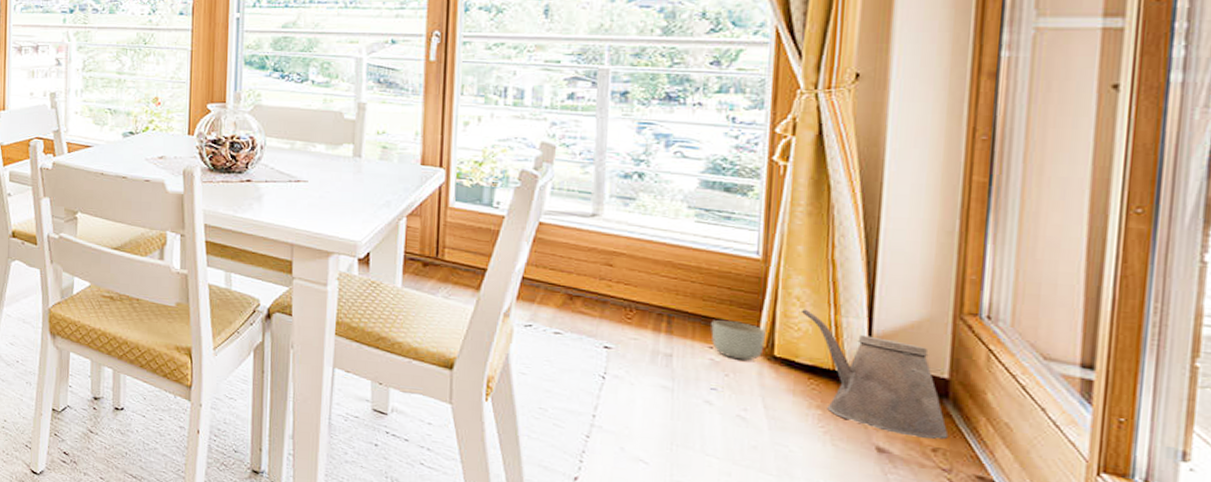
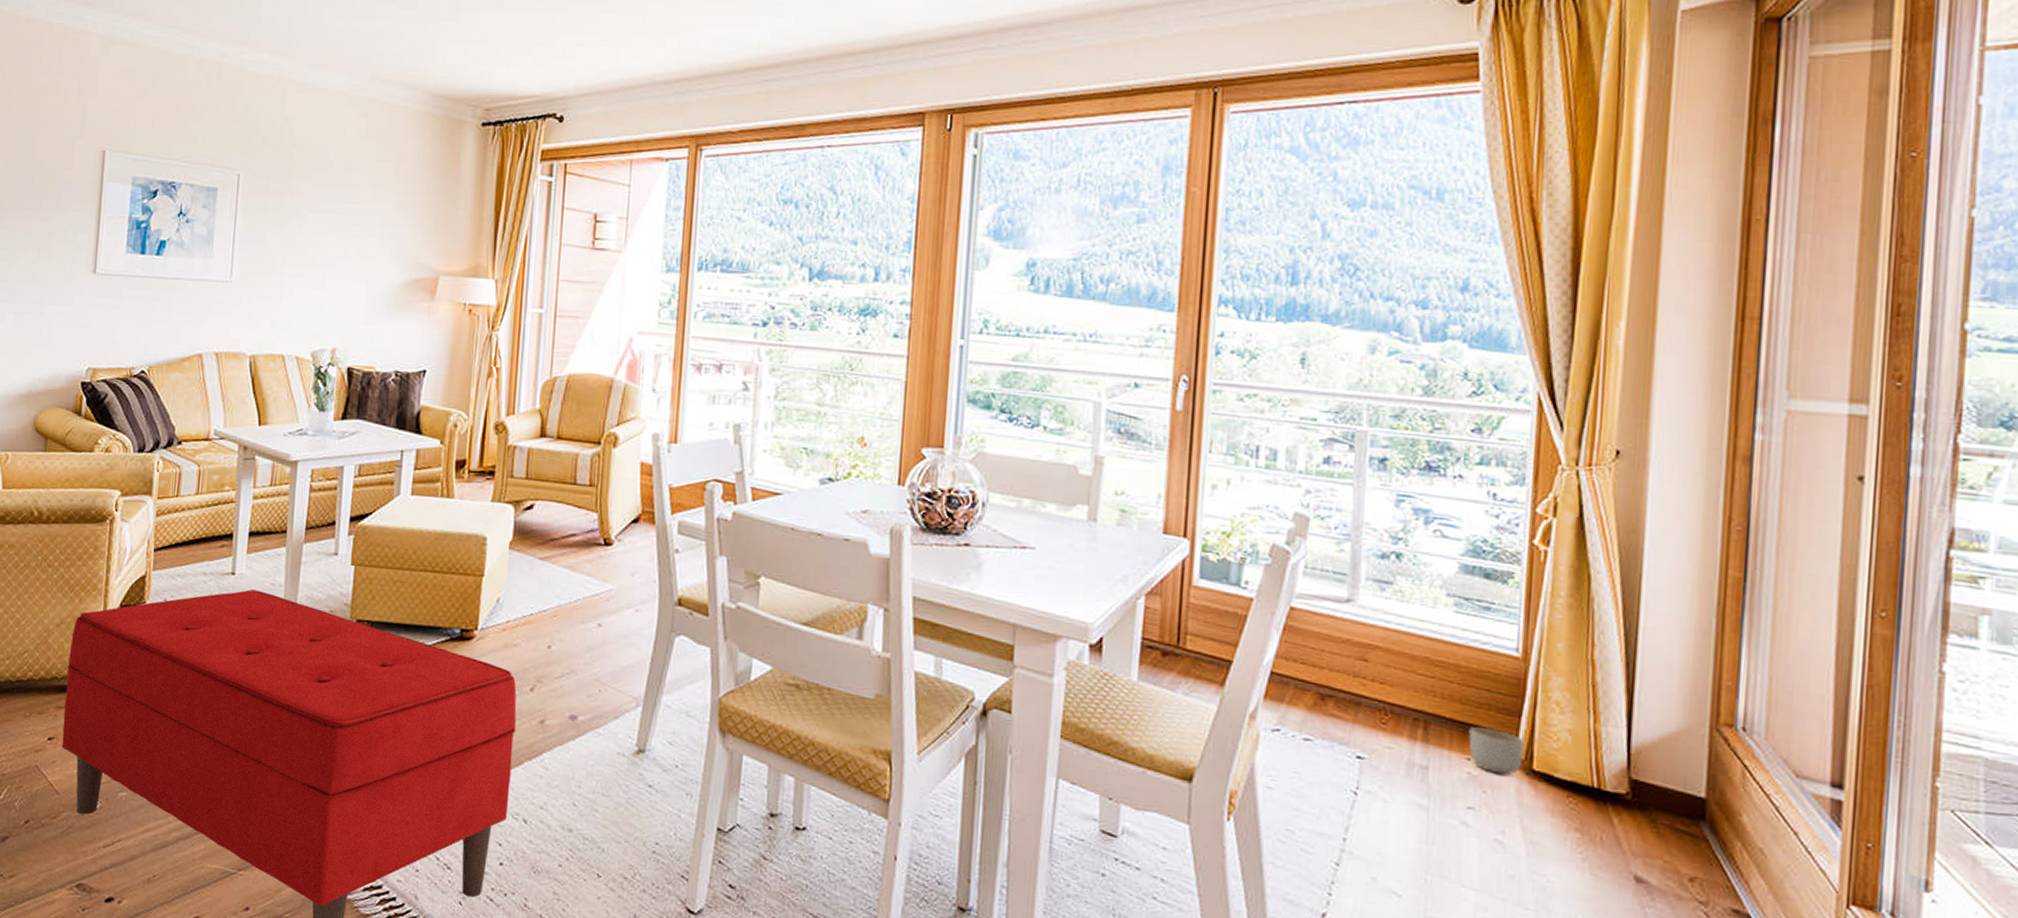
watering can: present [800,309,949,440] -> none [1560,715,1706,868]

